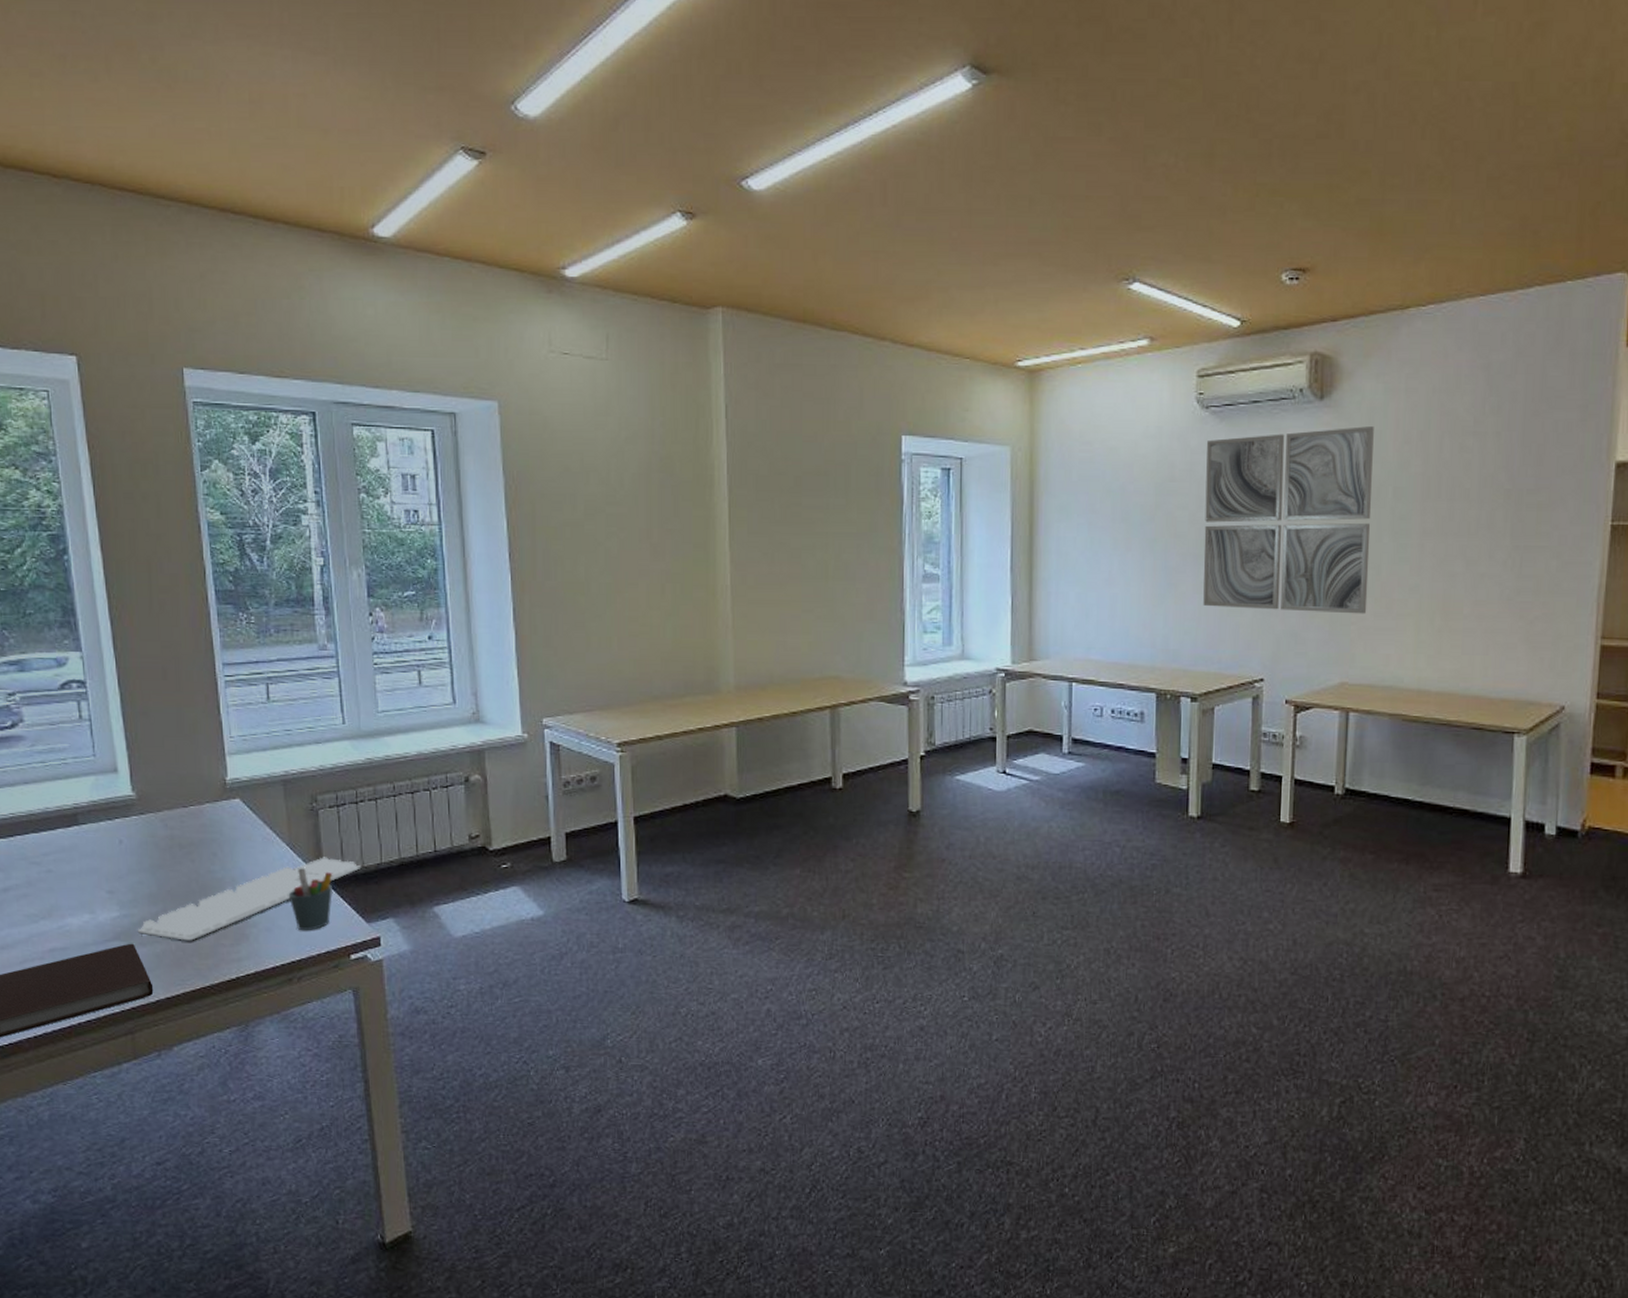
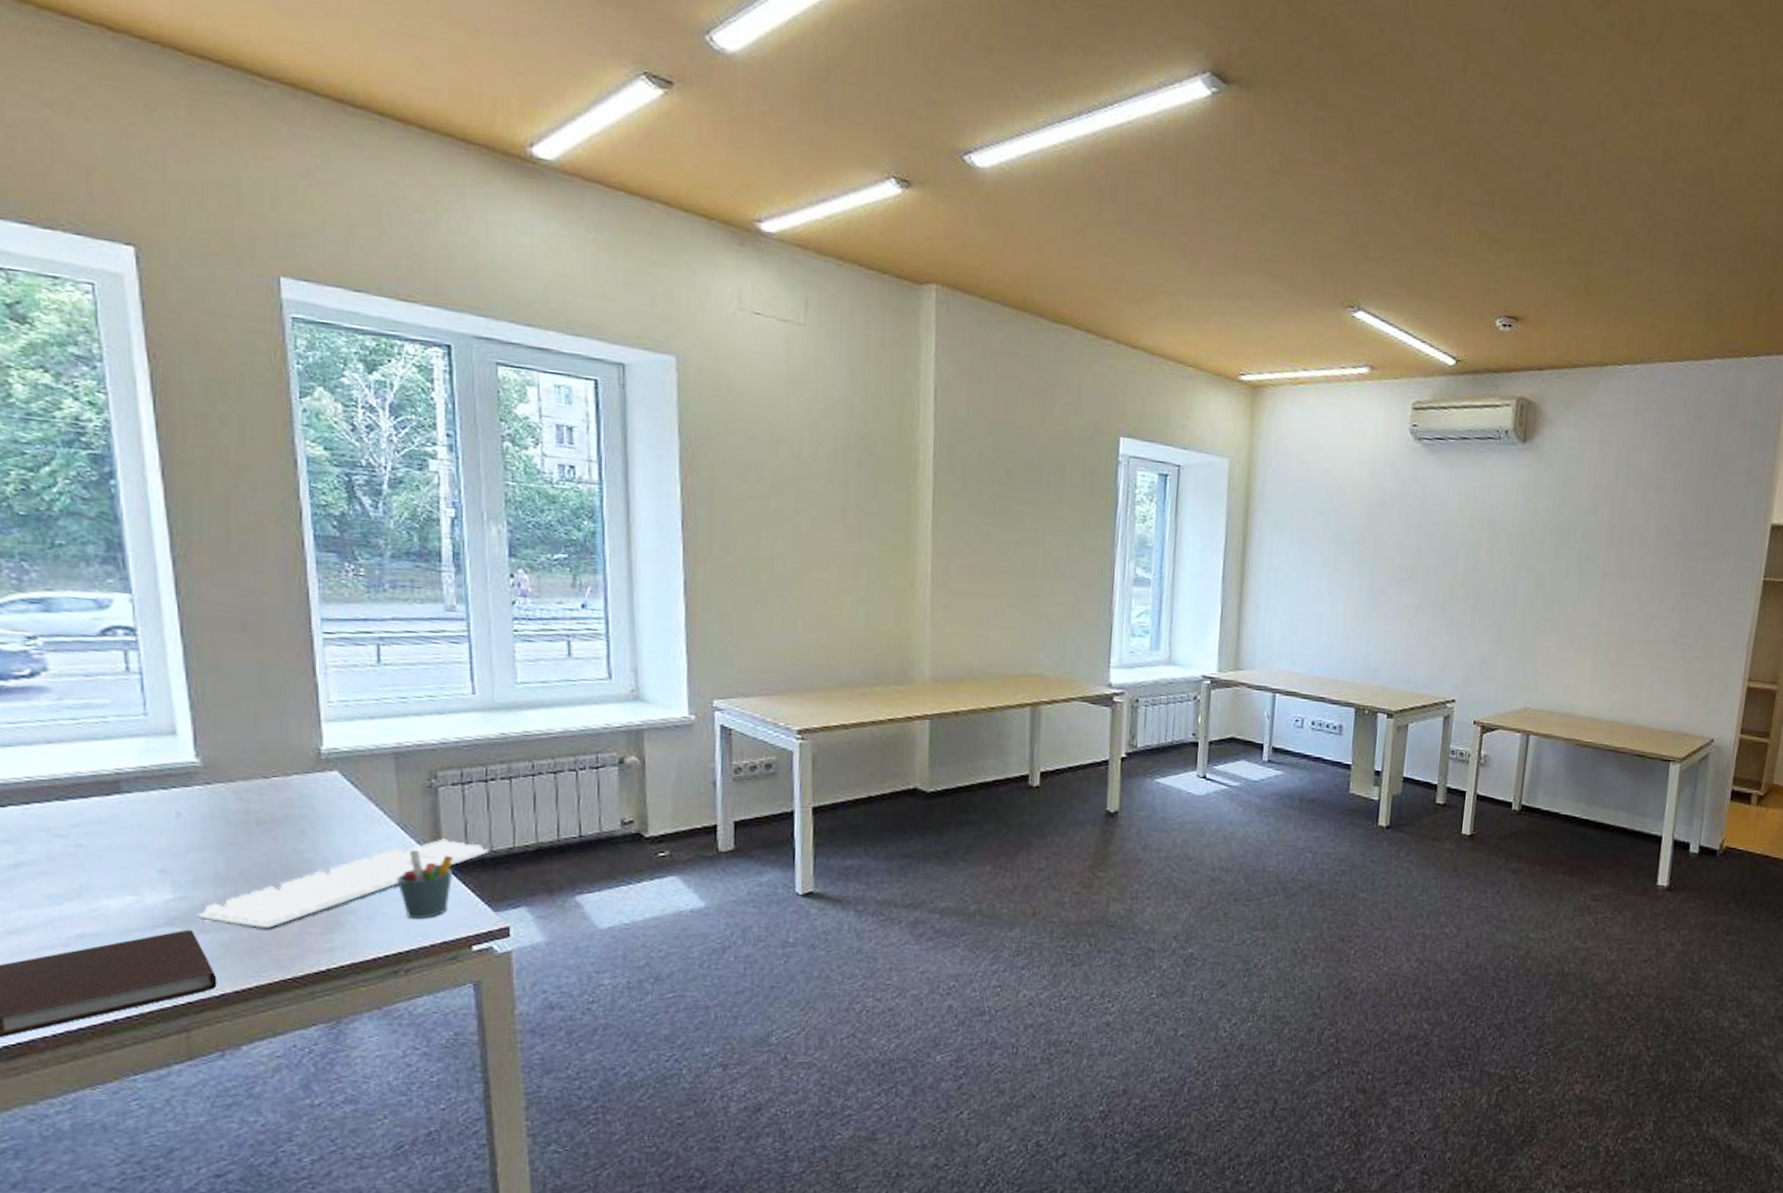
wall art: present [1203,426,1374,614] -> none [1404,470,1569,646]

